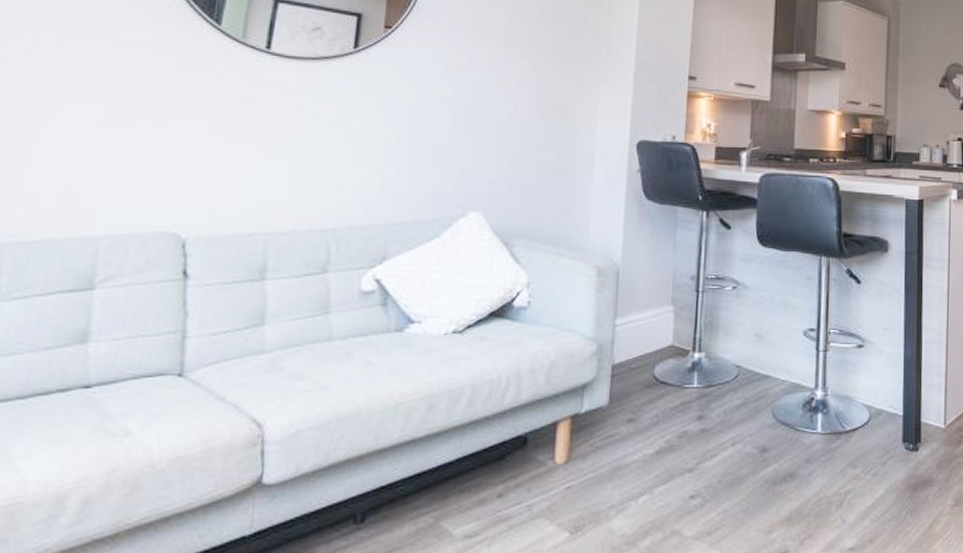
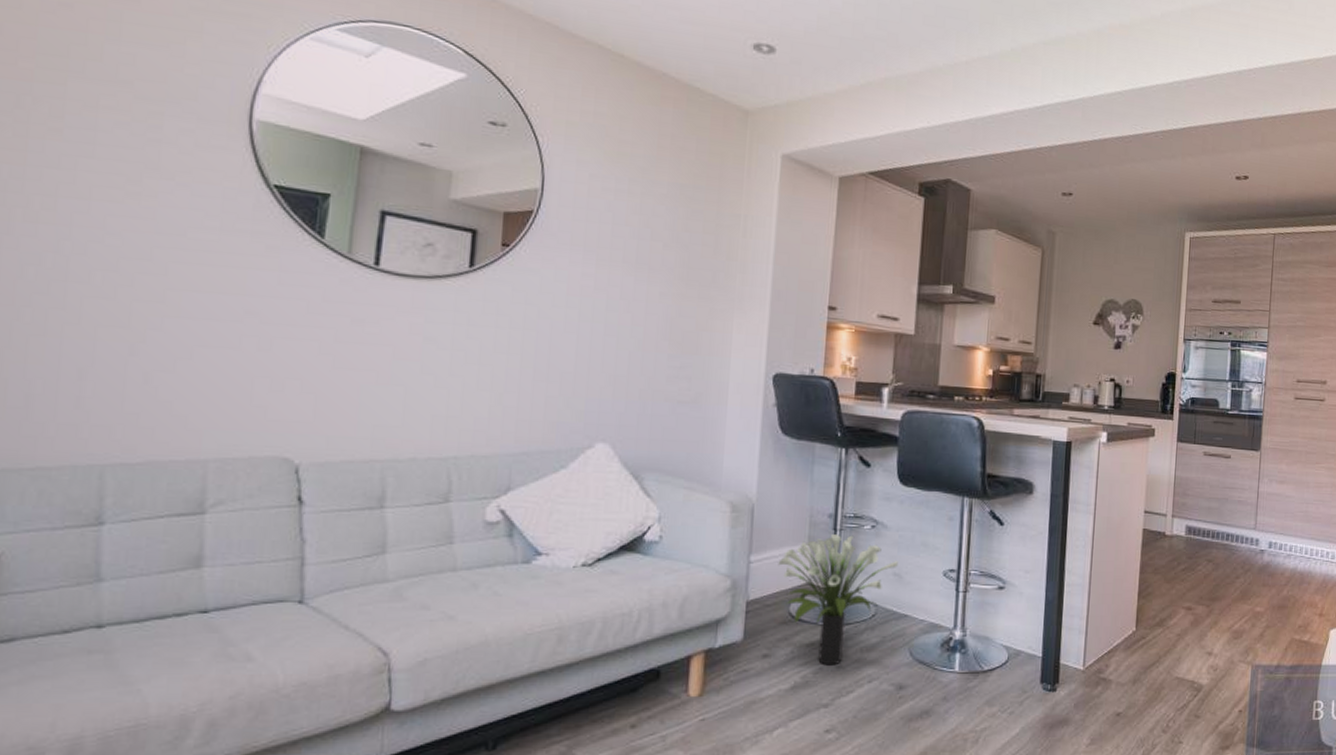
potted plant: none [642,296,759,429] -> present [778,534,898,666]

